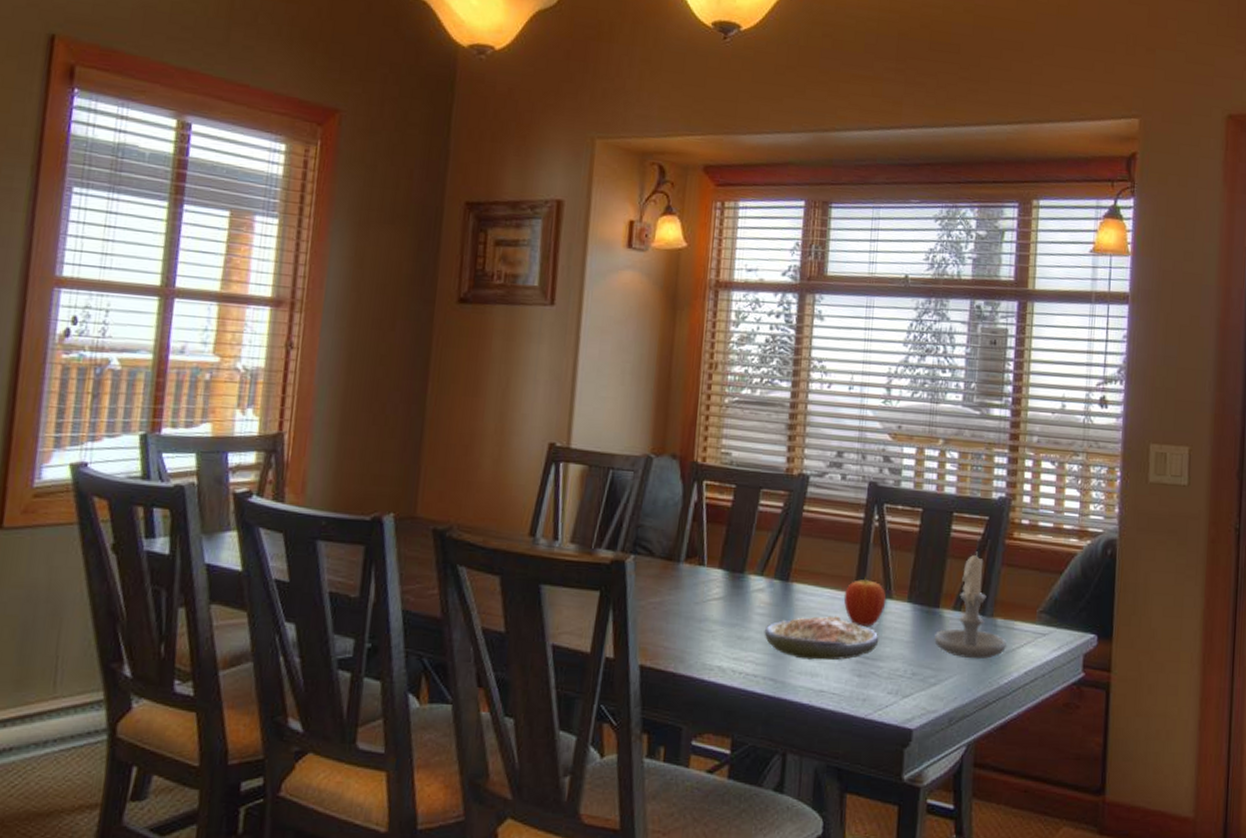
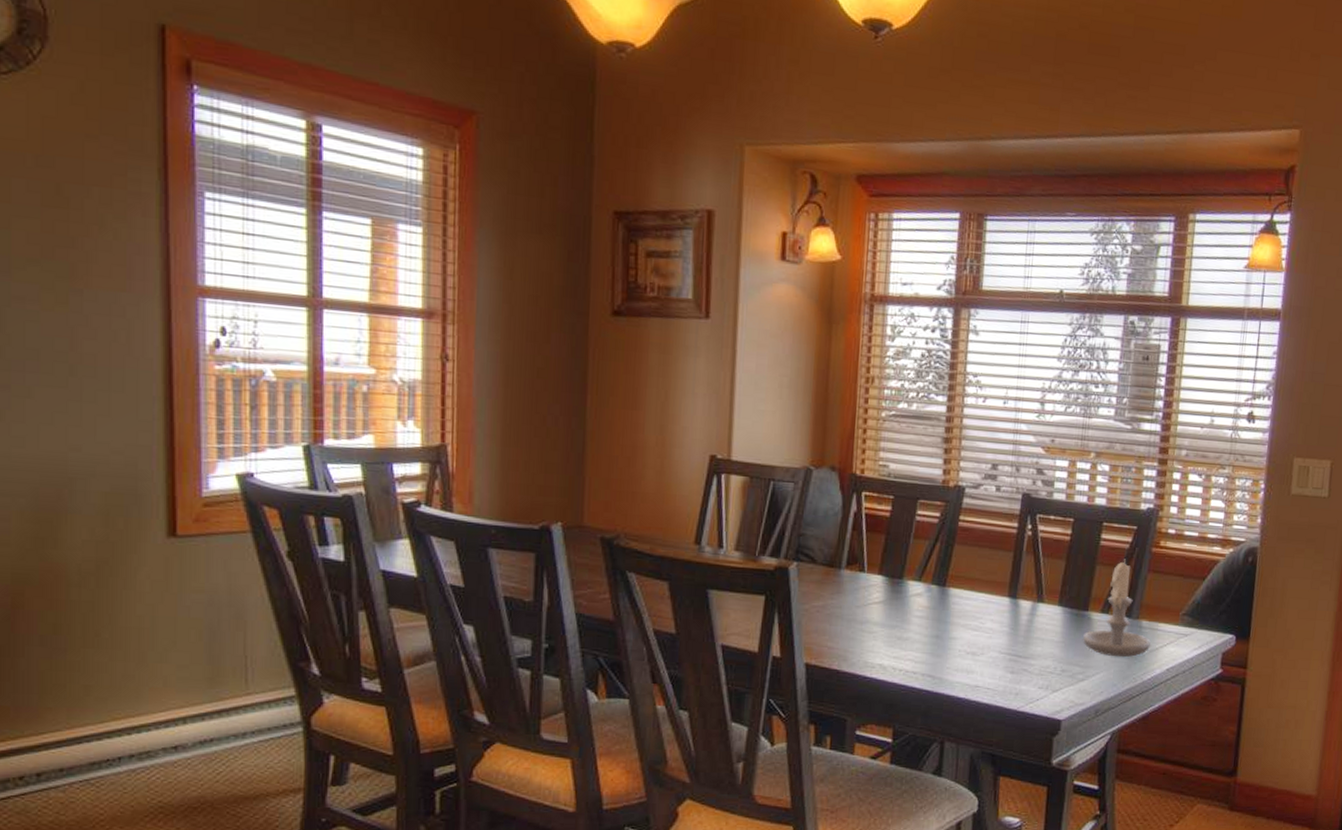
soup: present [764,615,879,661] -> none [922,618,1031,659]
fruit: present [843,577,887,626] -> none [997,583,1039,628]

